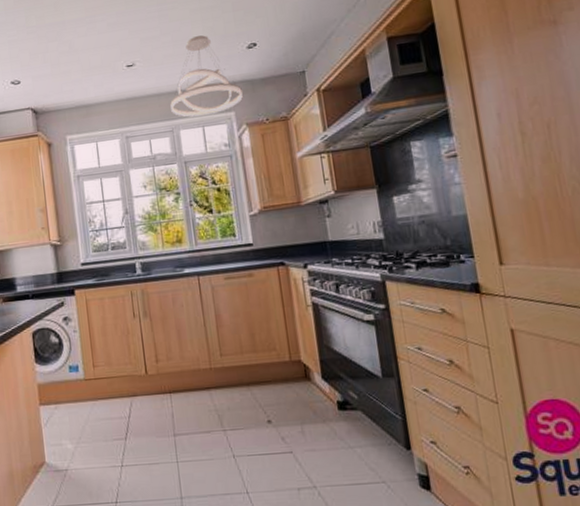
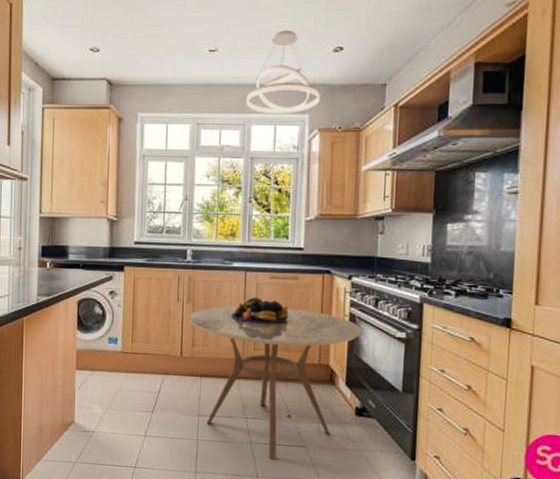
dining table: none [147,306,328,473] -> present [188,305,362,461]
fruit bowl: none [191,301,250,329] -> present [231,297,289,324]

